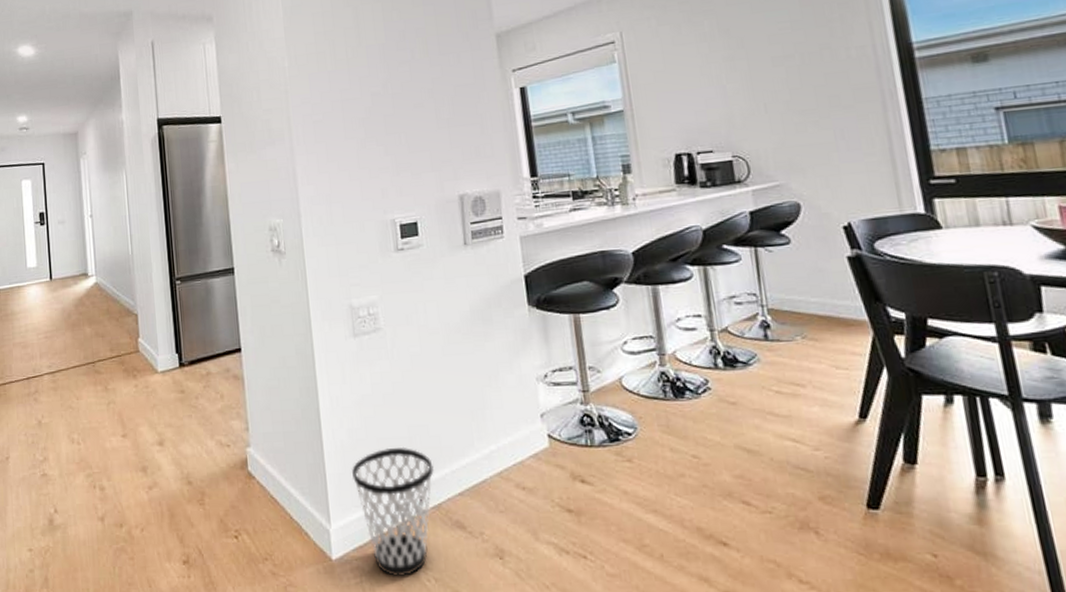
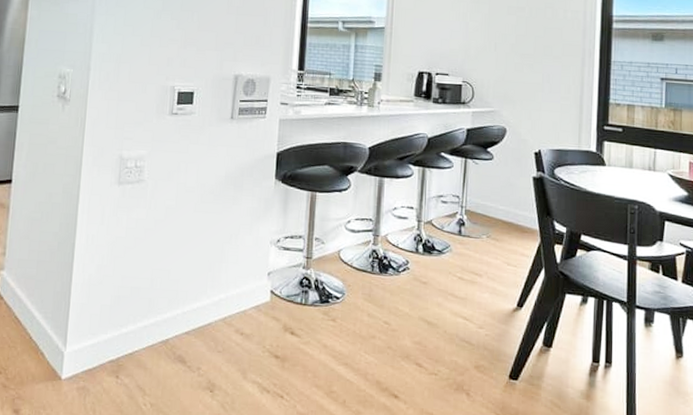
wastebasket: present [352,446,434,576] -> none [94,286,168,399]

